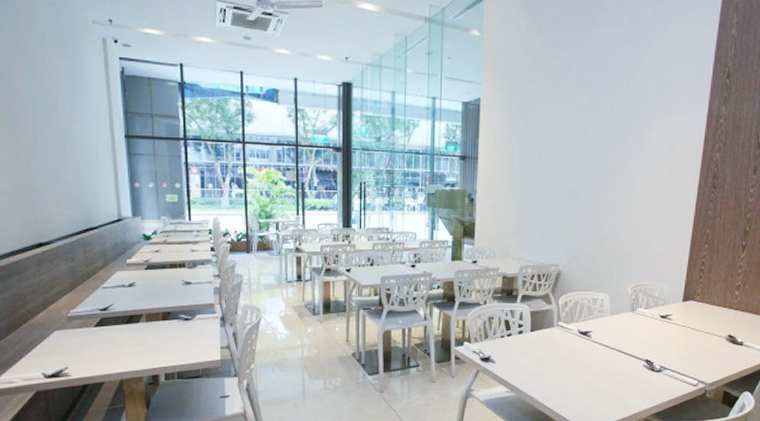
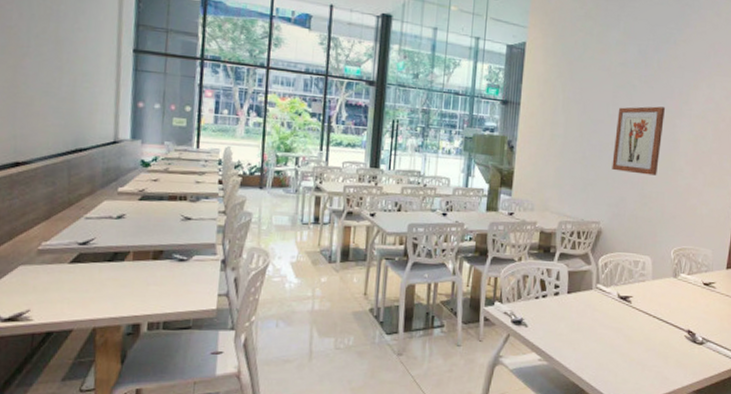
wall art: none [568,150,619,217] -> present [612,106,665,176]

